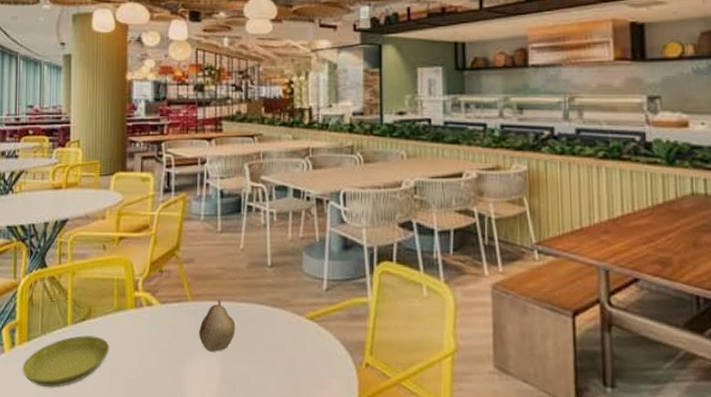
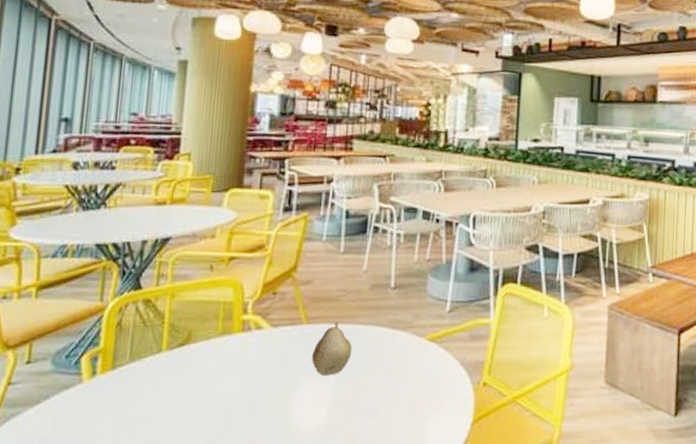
saucer: present [22,335,110,388] -> none [103,362,210,420]

